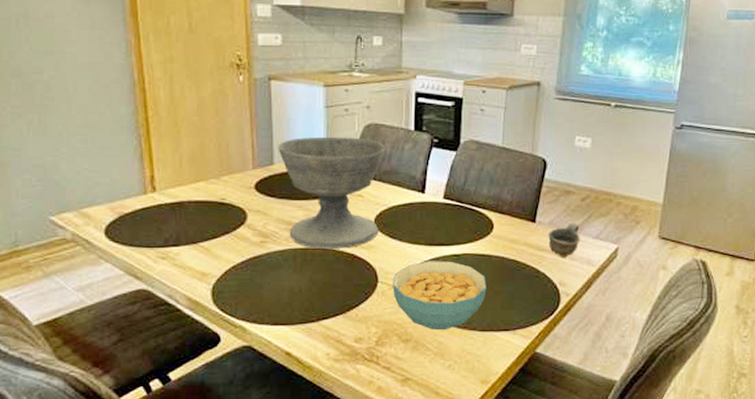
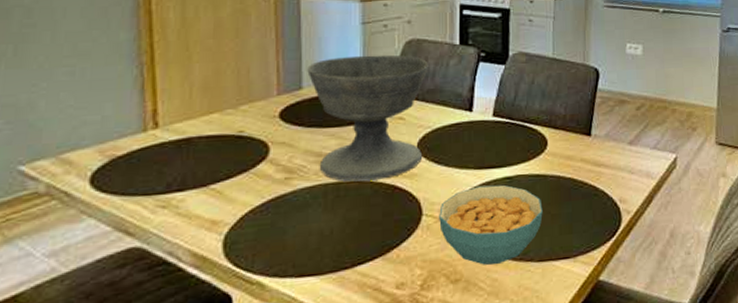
cup: present [548,222,581,258] -> none [605,133,639,172]

